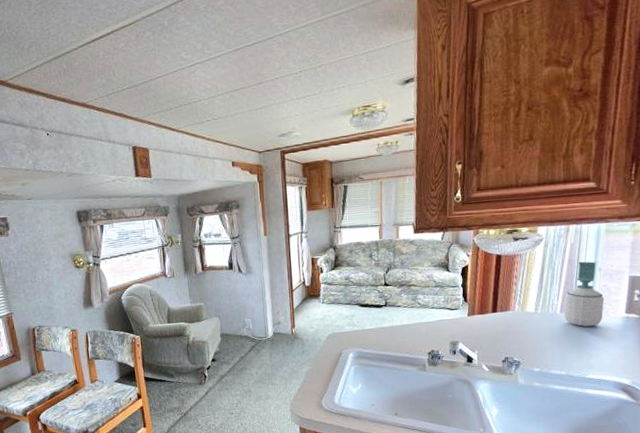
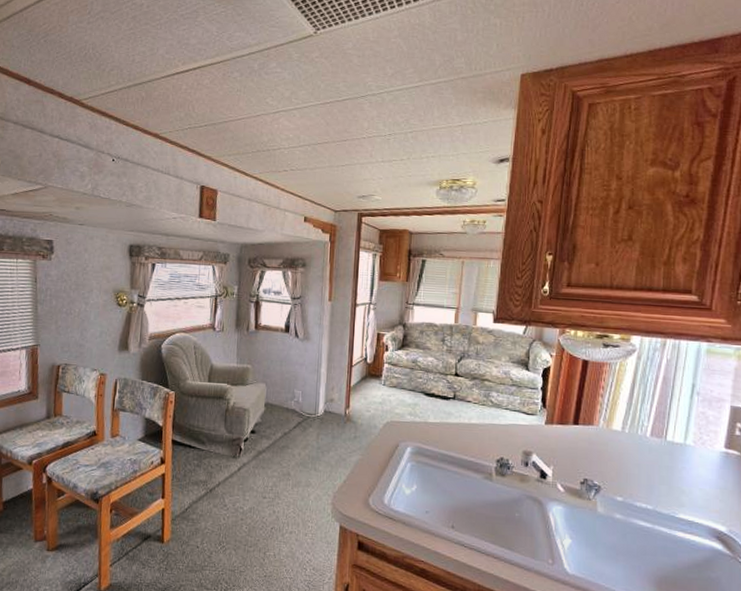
soap bottle: present [564,261,604,327] -> none [655,381,701,458]

